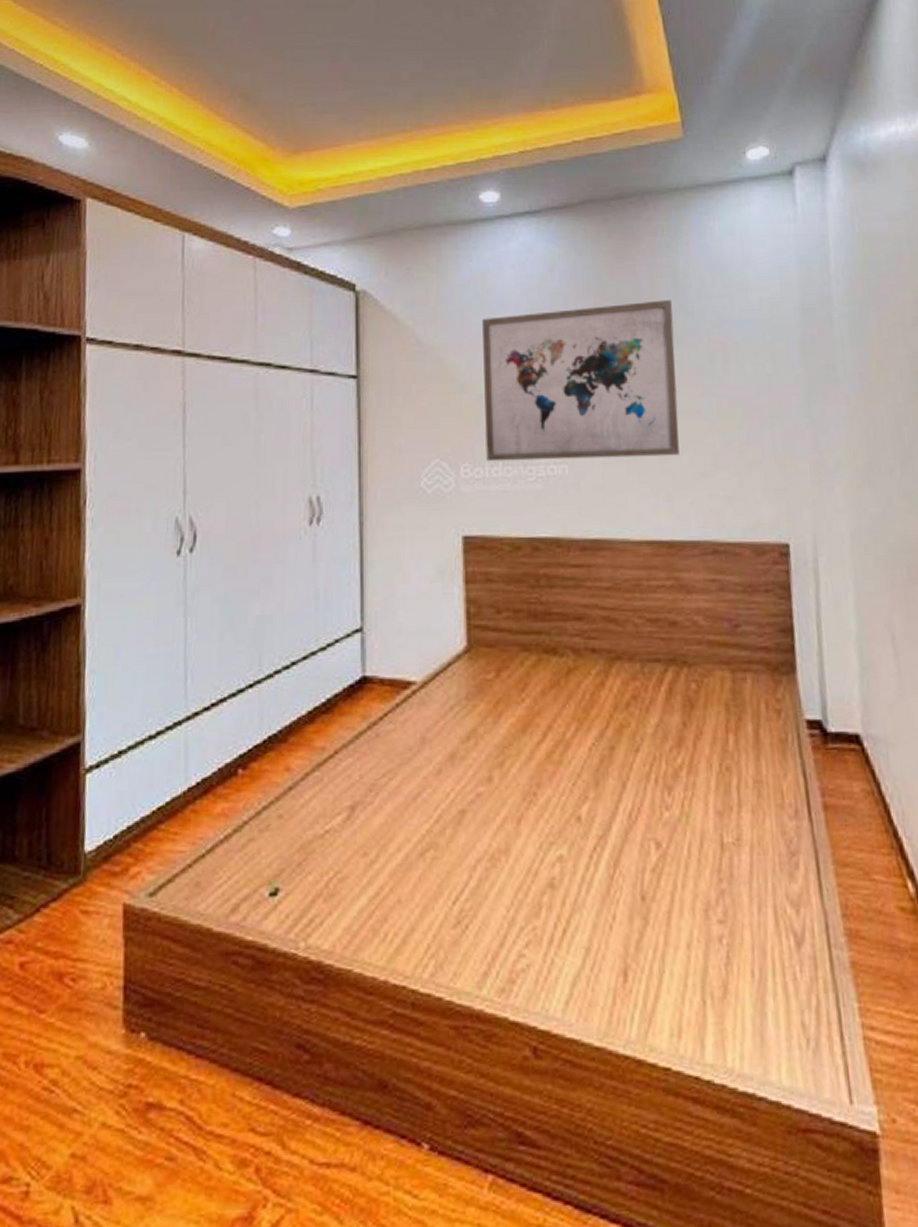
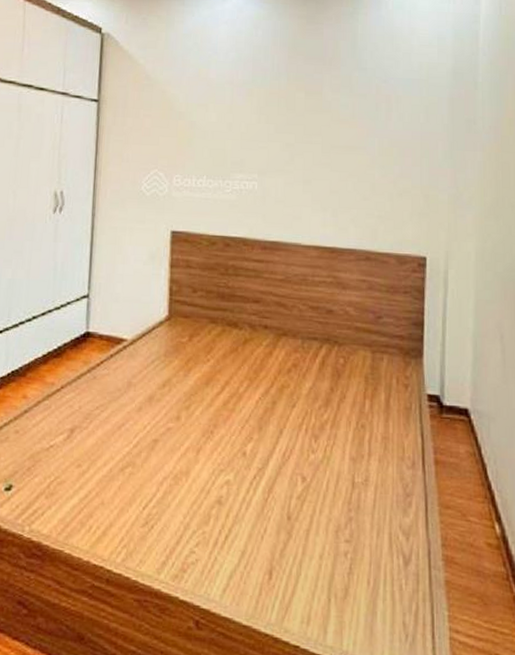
wall art: present [482,300,680,462] -> none [194,58,350,182]

